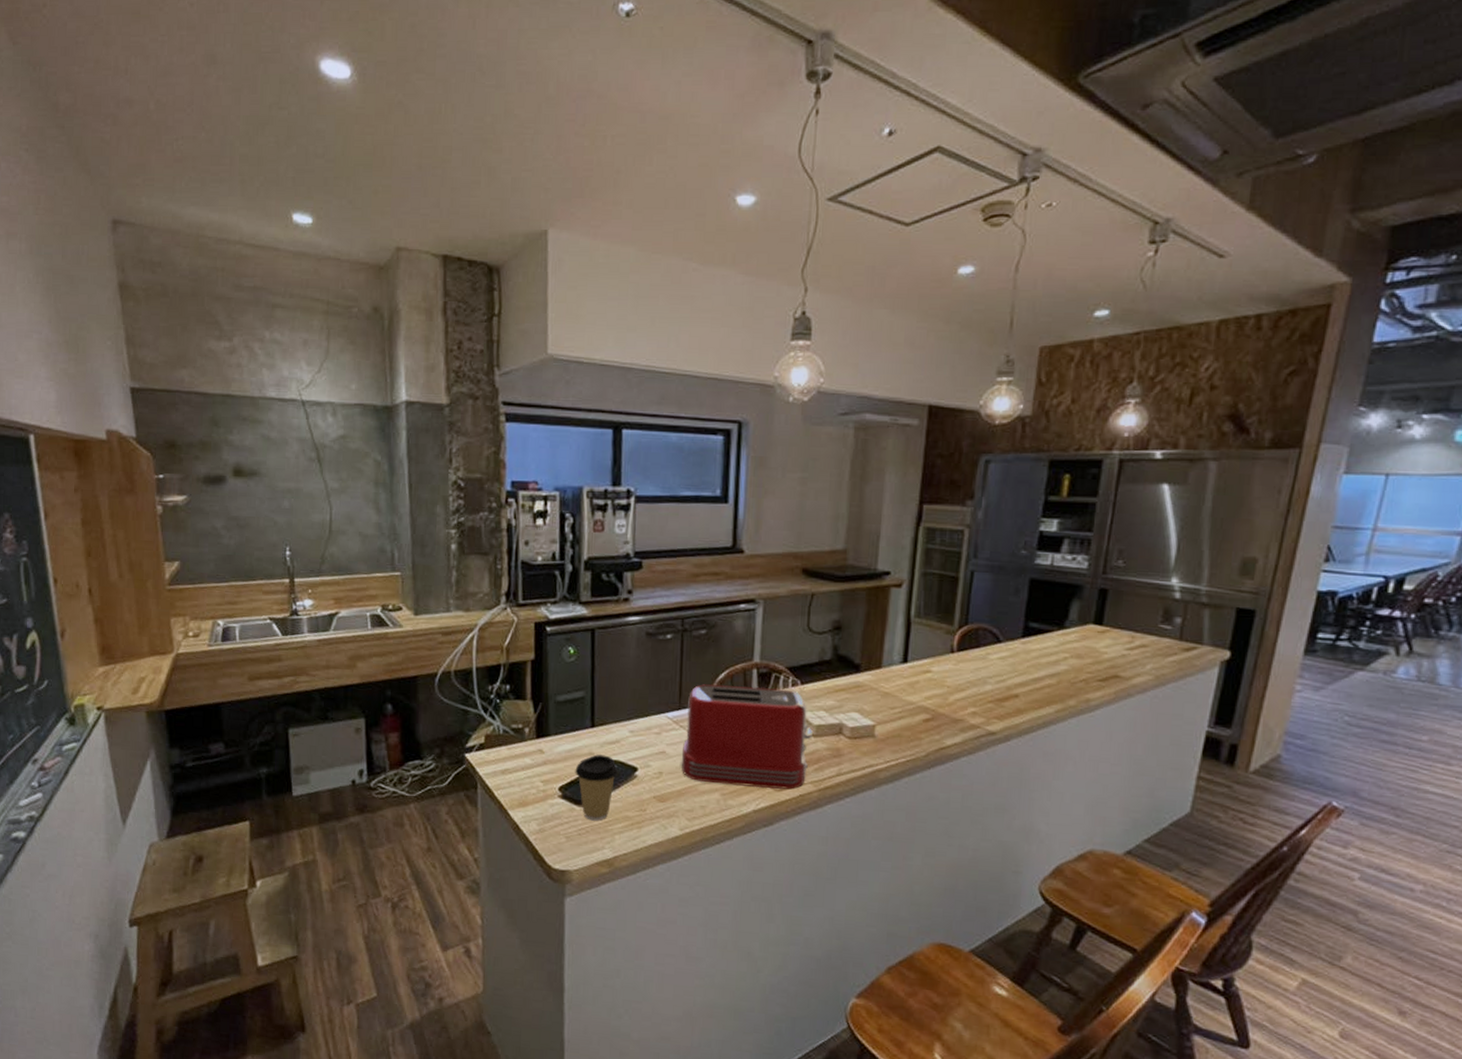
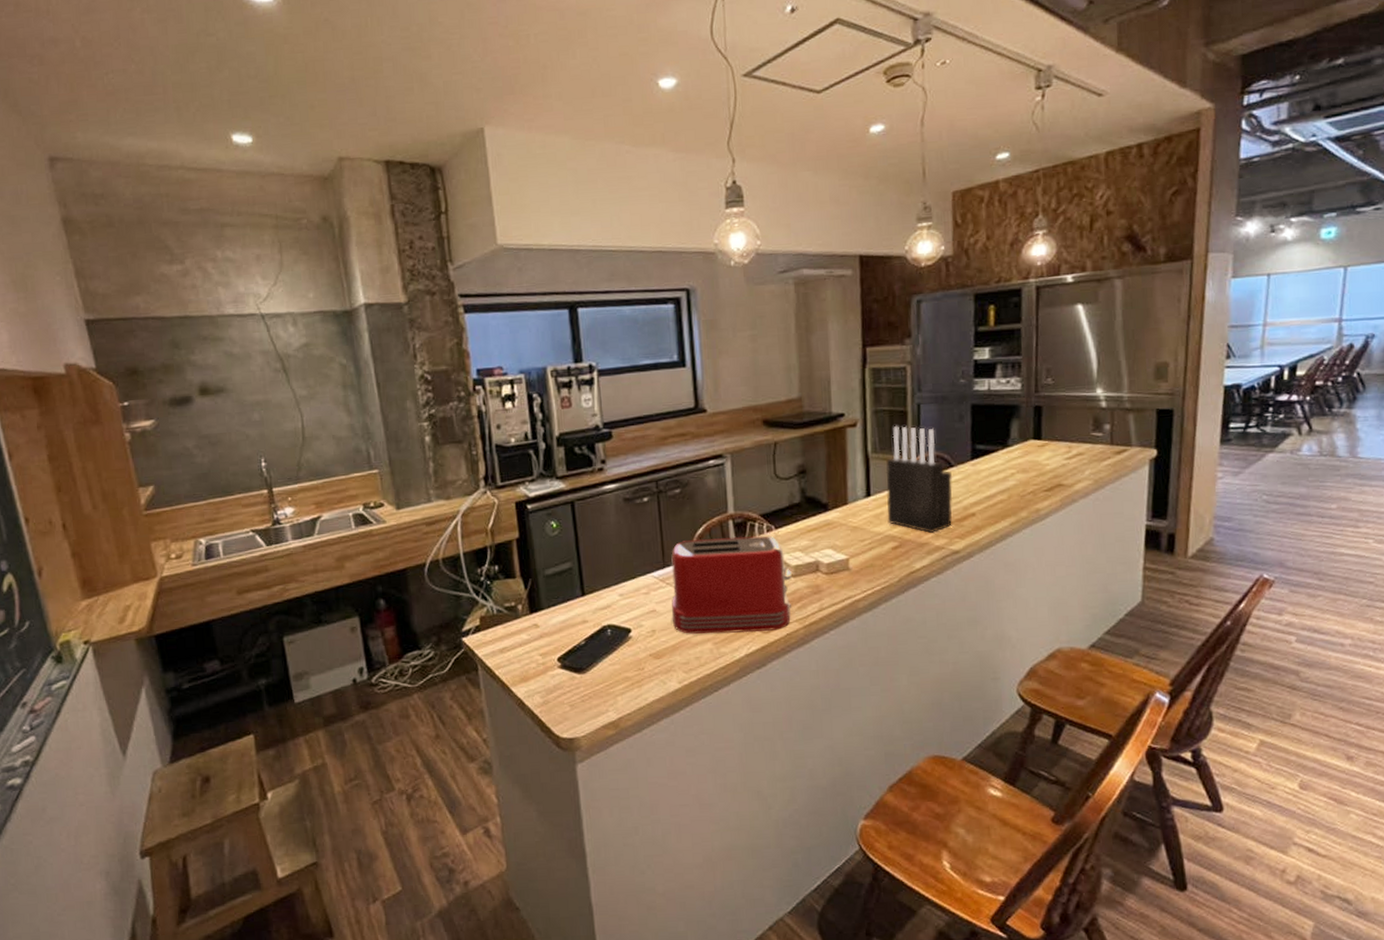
coffee cup: present [575,754,619,821] -> none [571,621,614,686]
knife block: none [922,591,1000,710] -> present [886,425,953,533]

